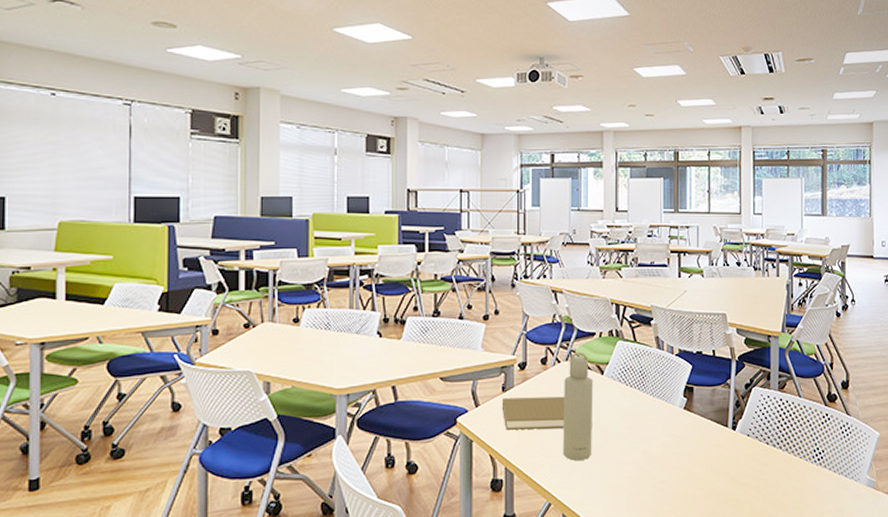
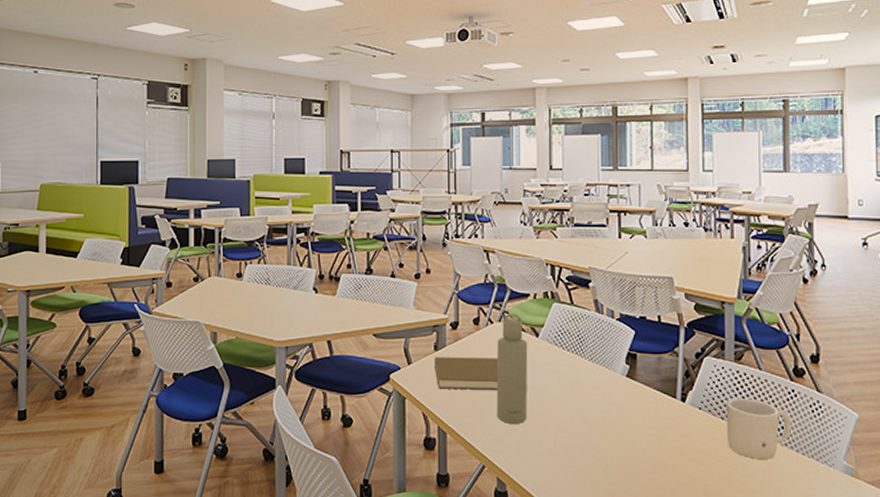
mug: none [770,424,825,479] -> present [726,398,791,459]

